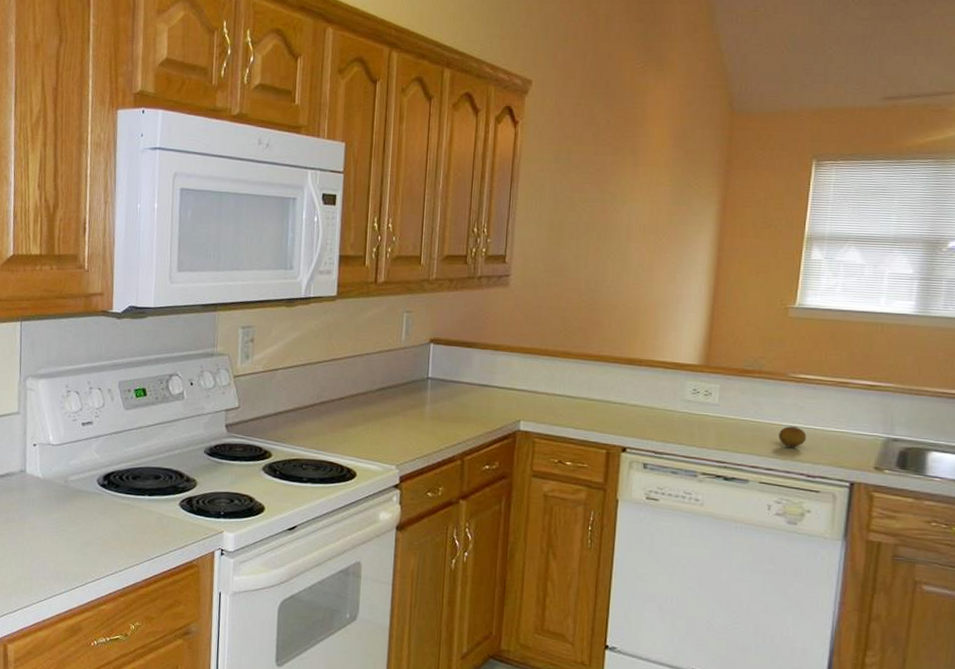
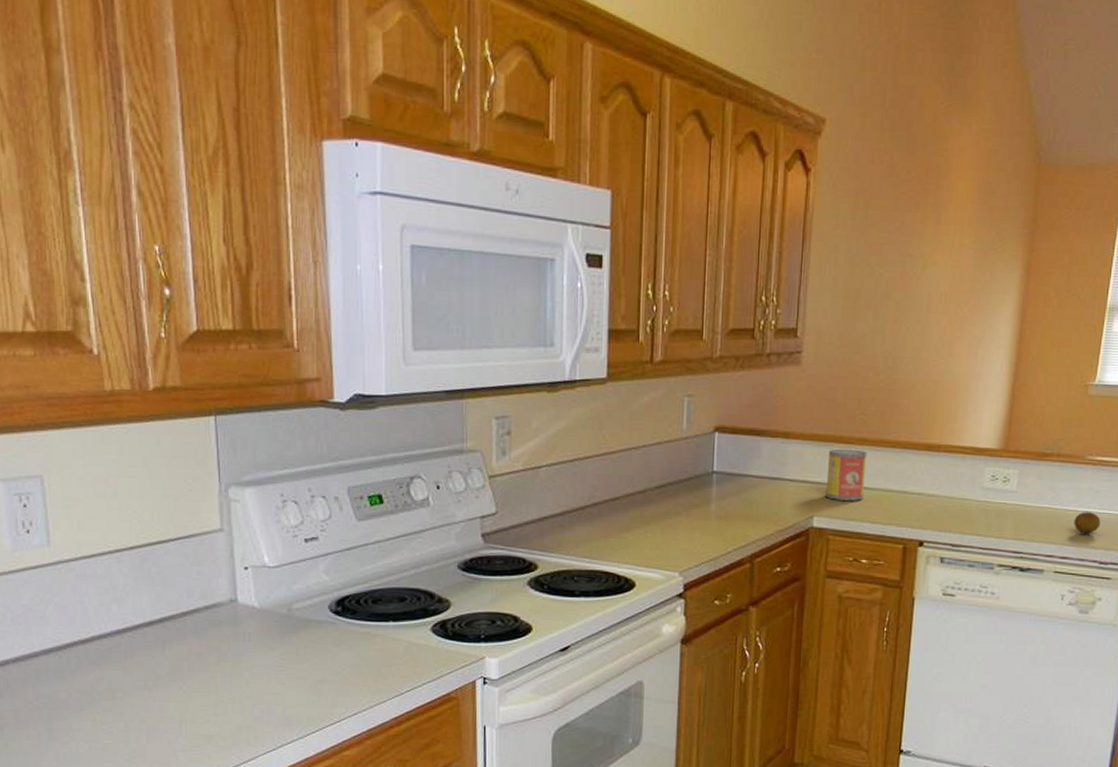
canister: none [531,361,571,408] -> present [825,449,867,501]

